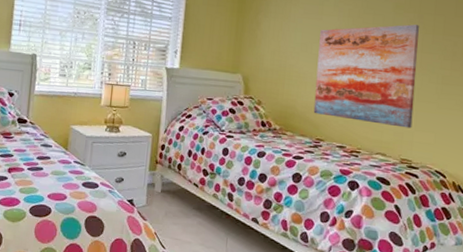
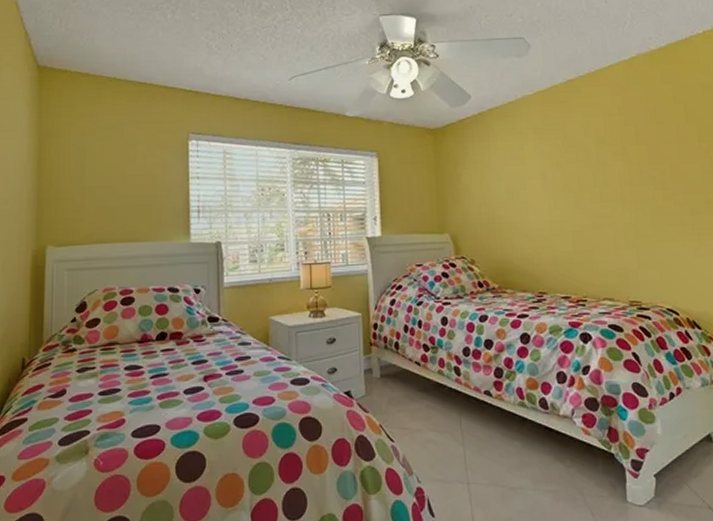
wall art: present [313,24,419,129] -> none [524,157,635,268]

